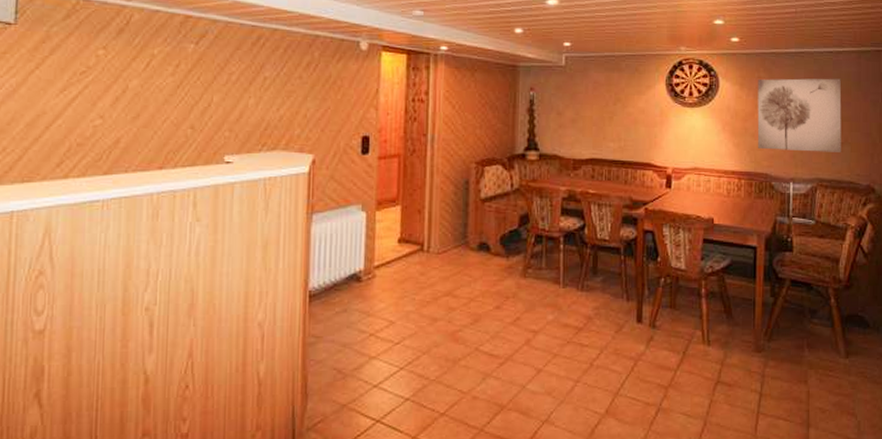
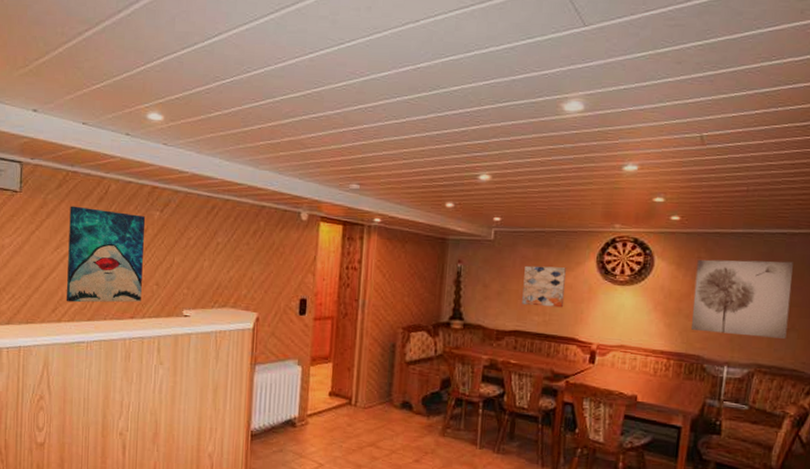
wall art: none [74,39,176,154] -> present [66,206,145,303]
wall art: none [597,91,638,133] -> present [522,265,566,308]

